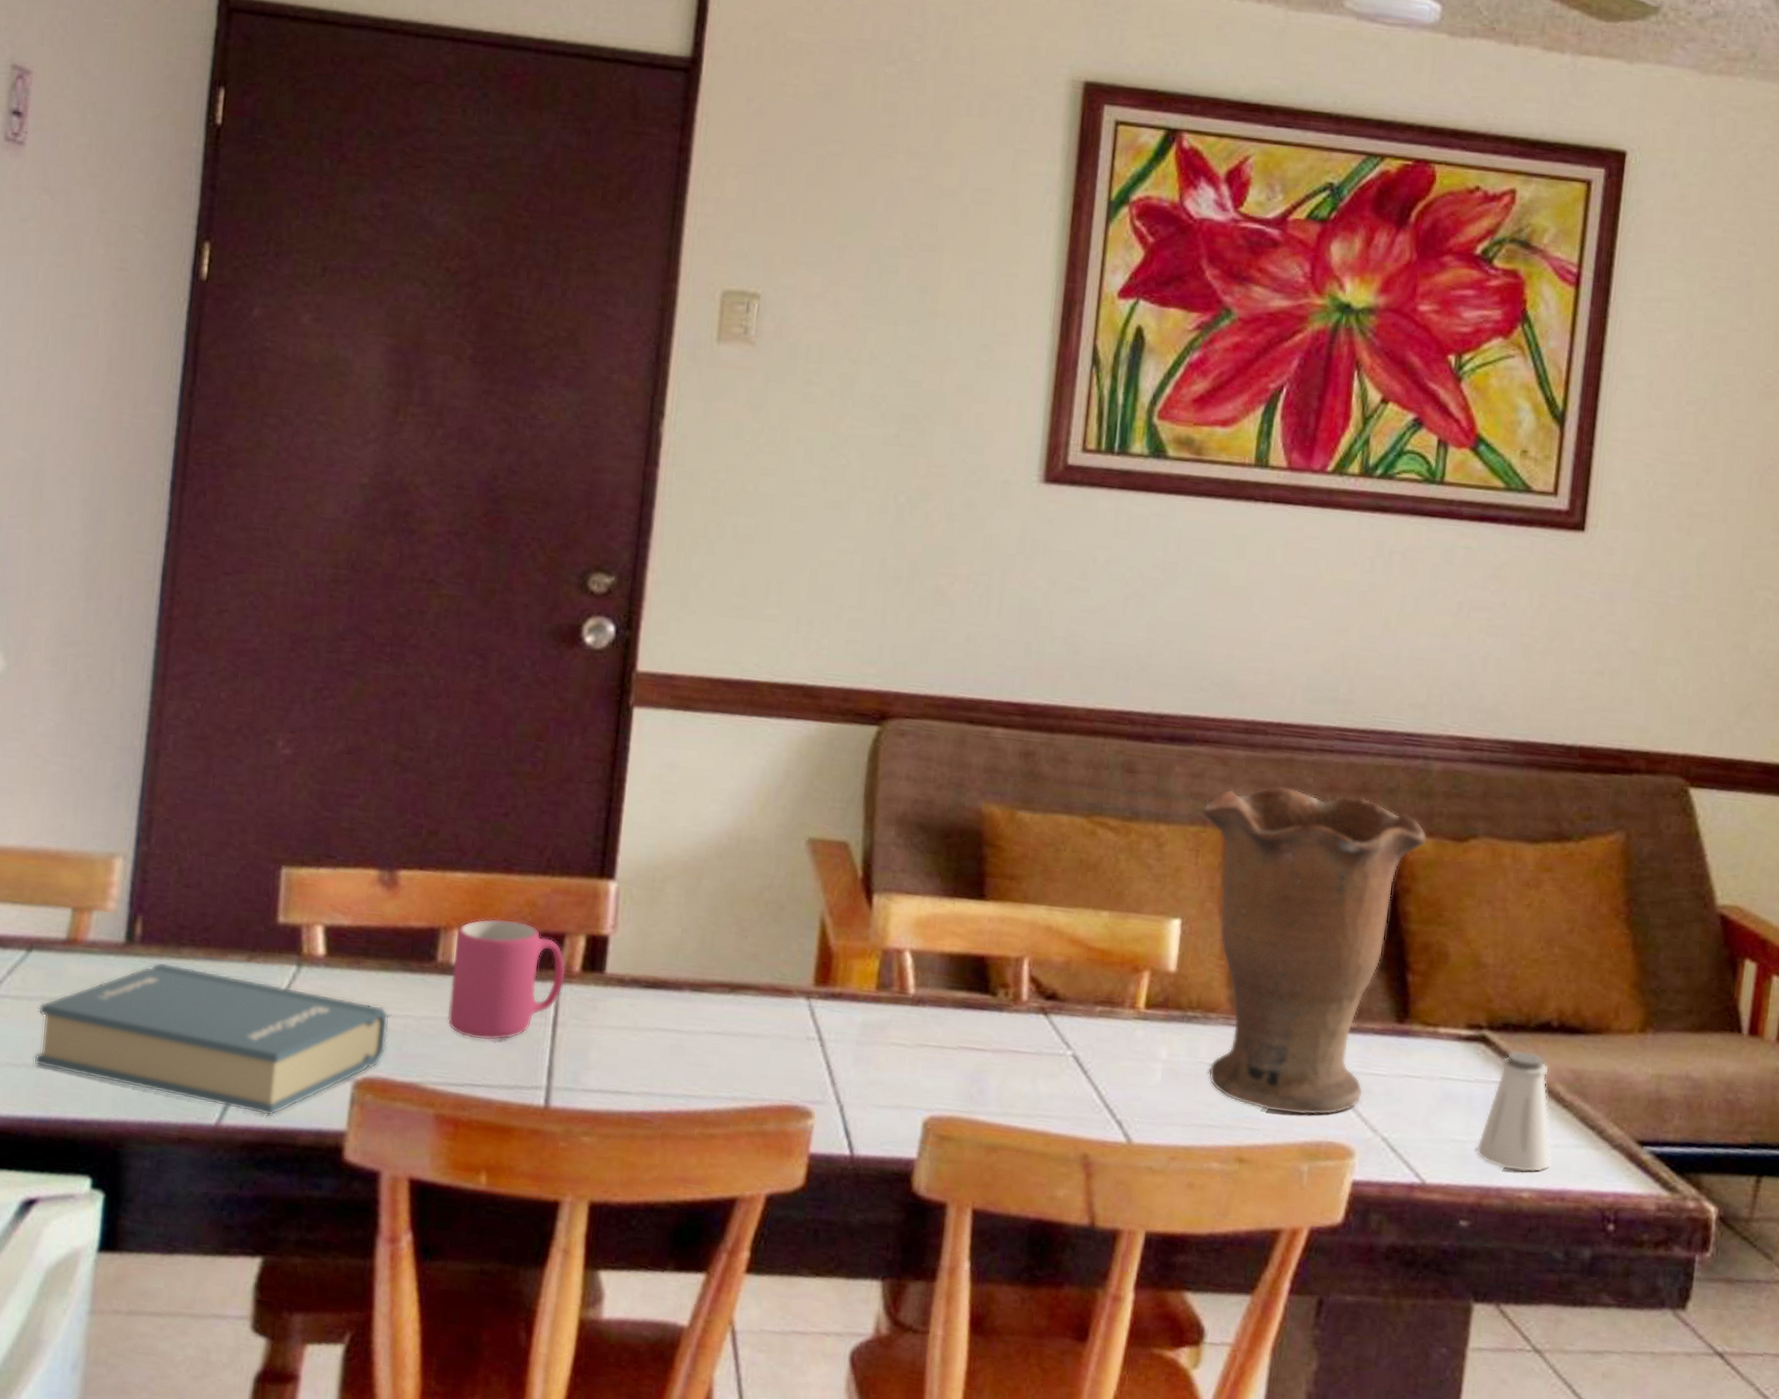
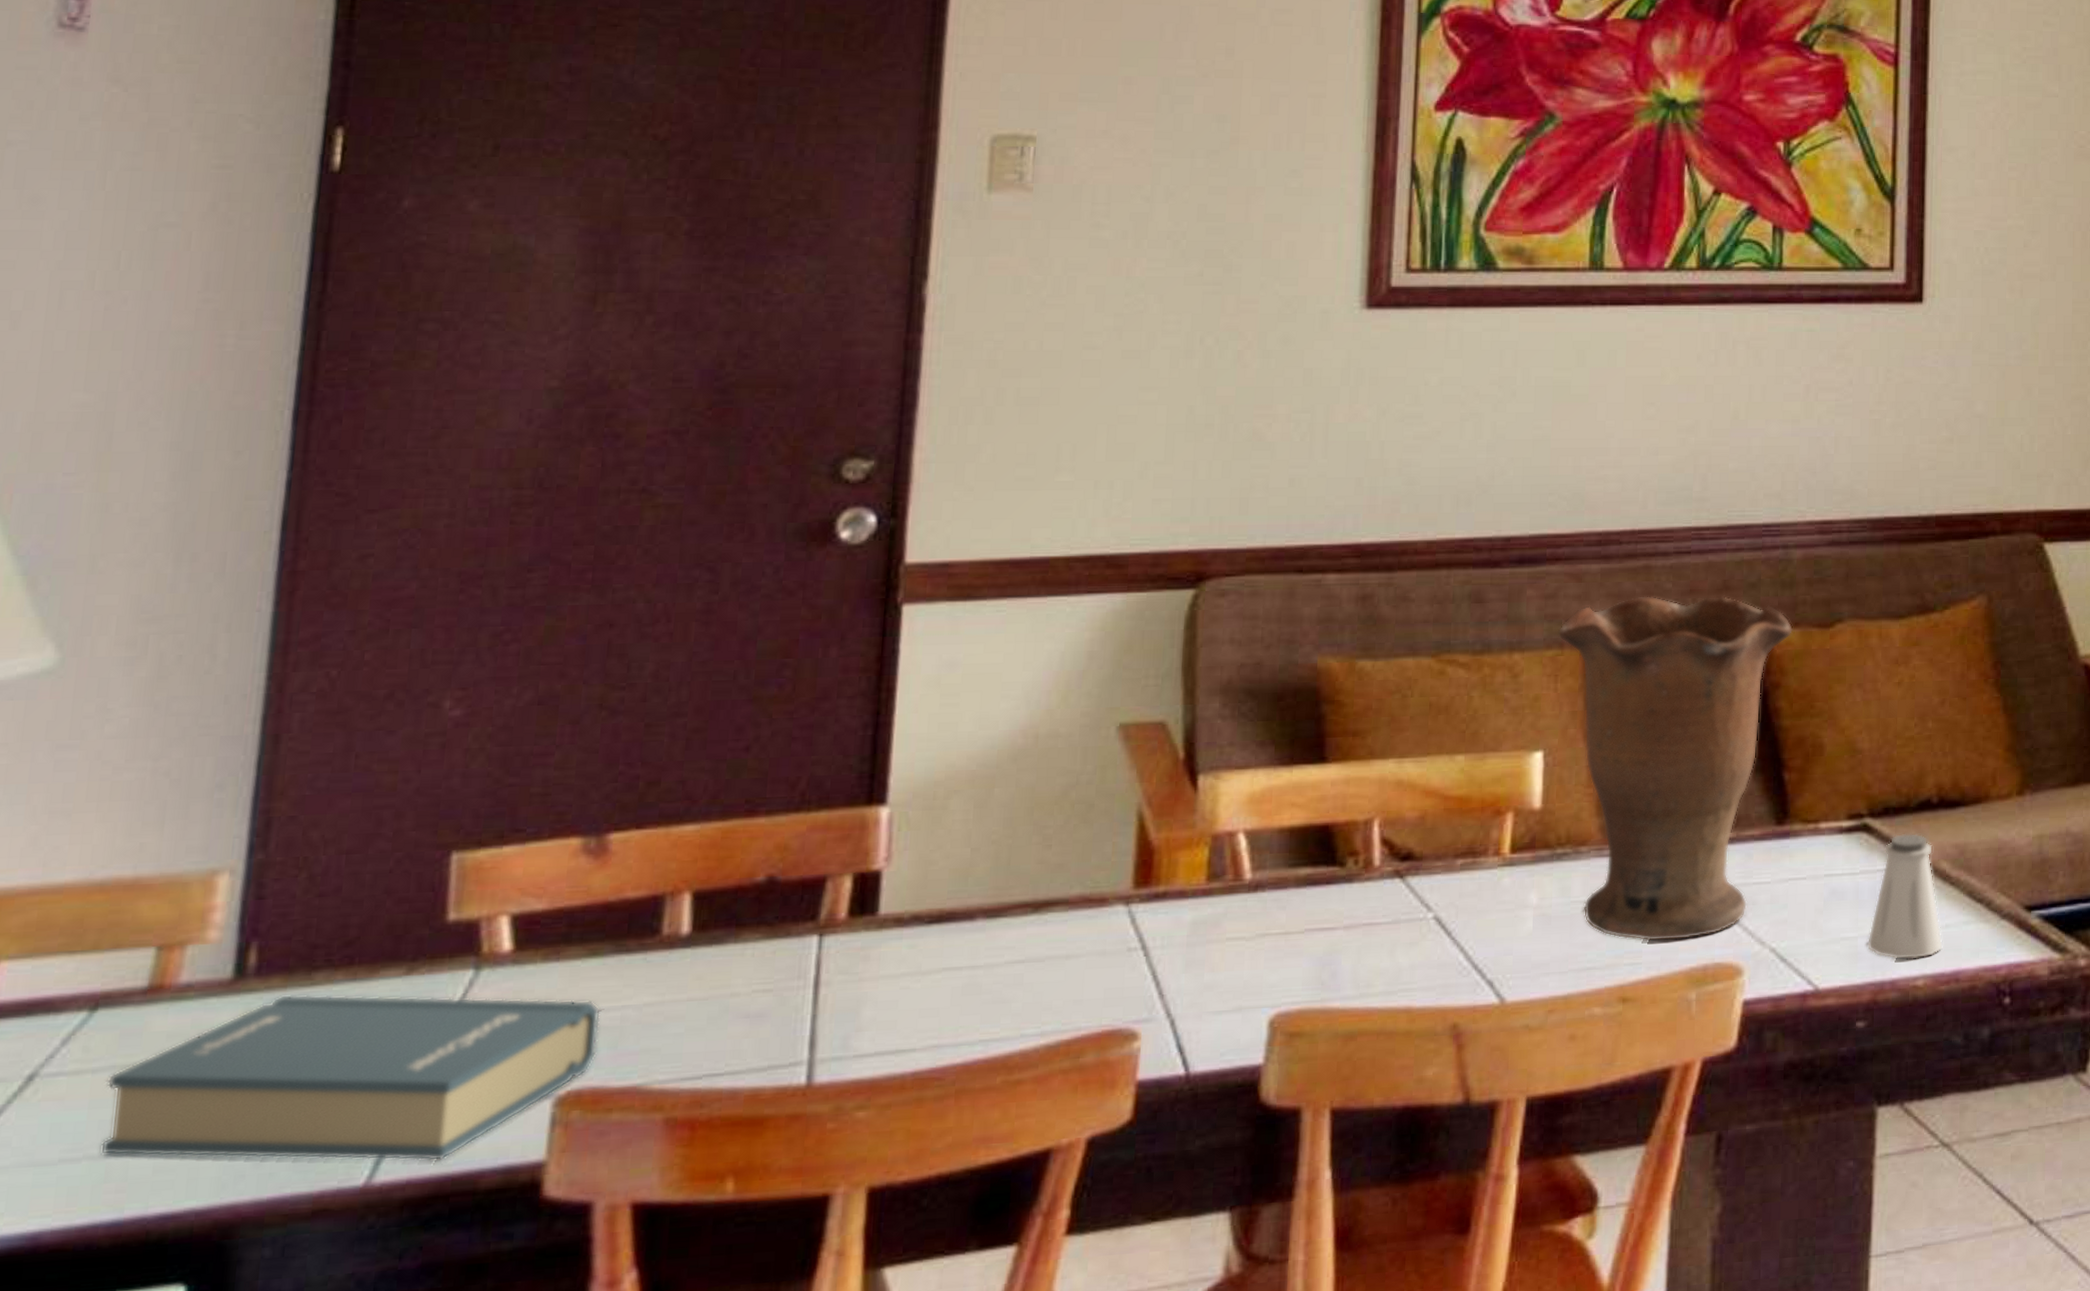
mug: present [447,918,566,1041] -> none [677,870,829,1020]

